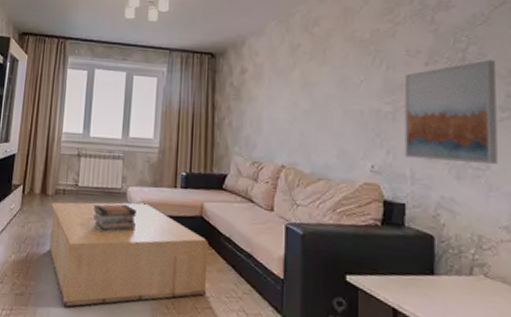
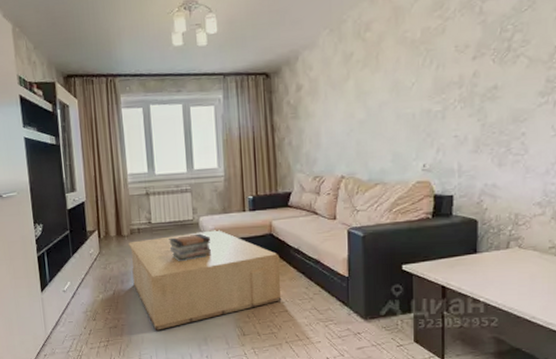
wall art: present [404,60,498,164] -> none [453,46,538,153]

